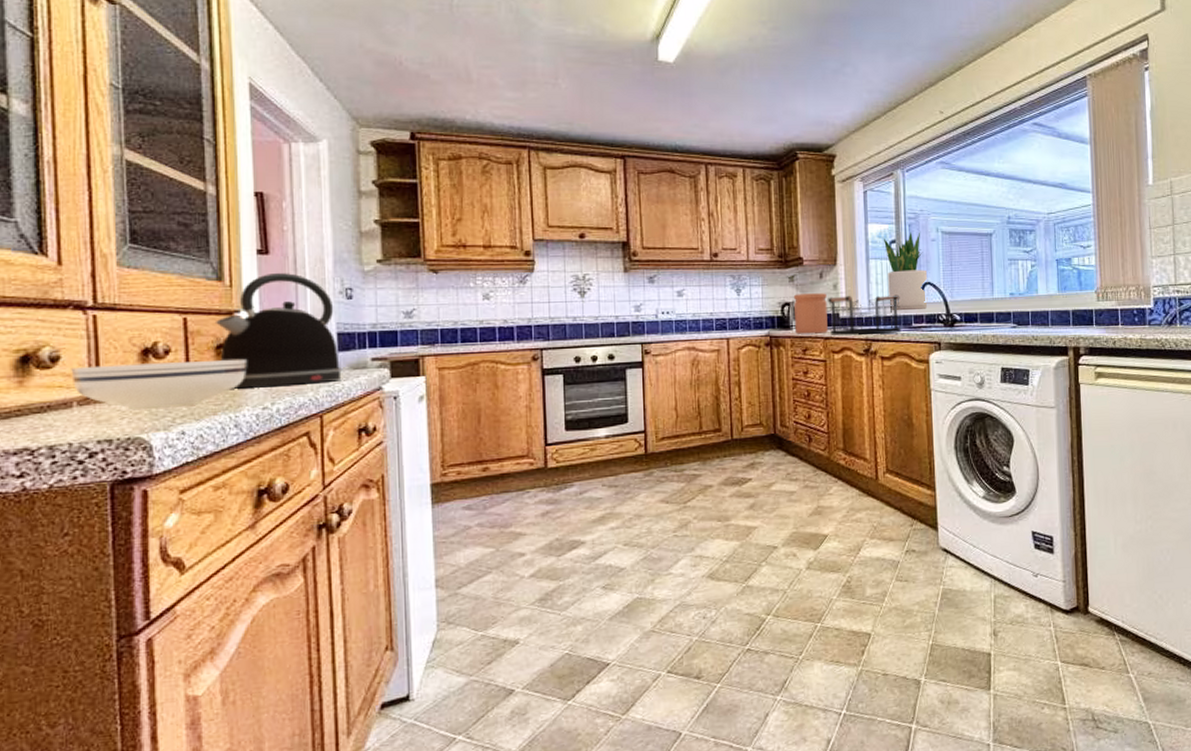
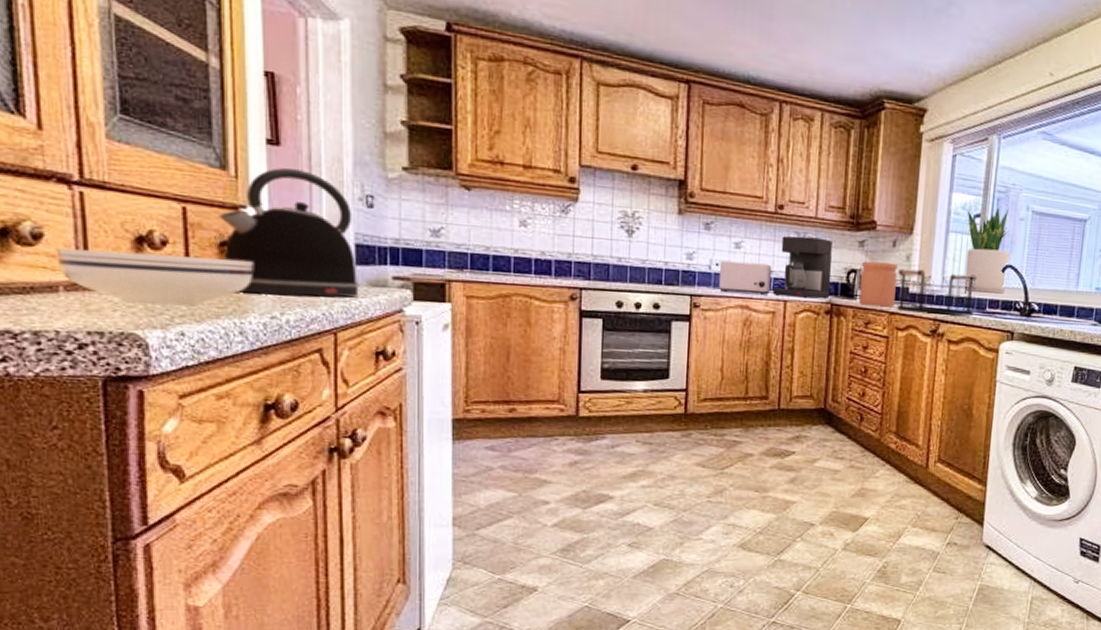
toaster: none [665,307,715,338] -> present [718,260,774,296]
coffee maker: none [715,278,768,335] -> present [772,236,833,299]

